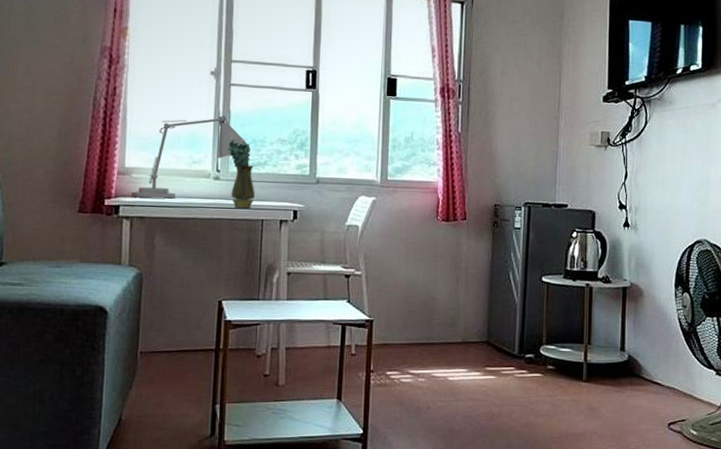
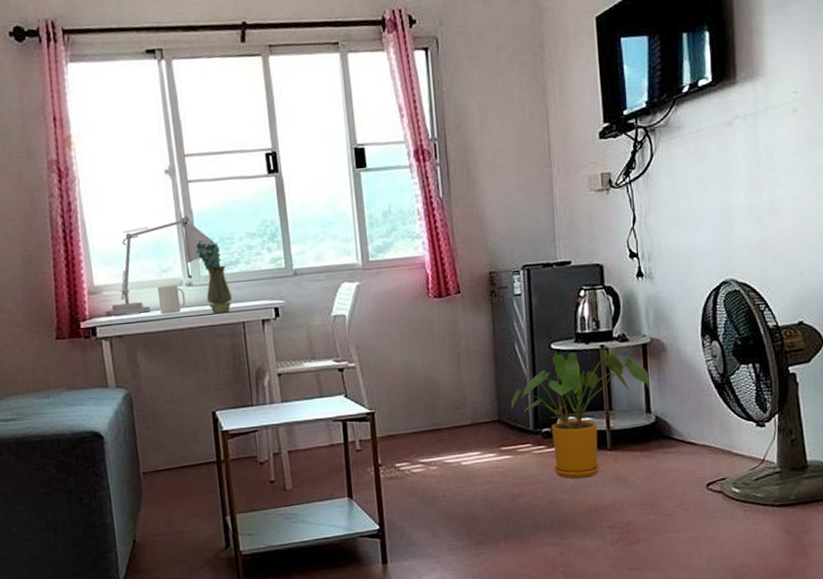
mug: none [184,176,211,203] -> present [158,284,186,315]
house plant: none [500,286,626,405] -> present [511,348,650,479]

